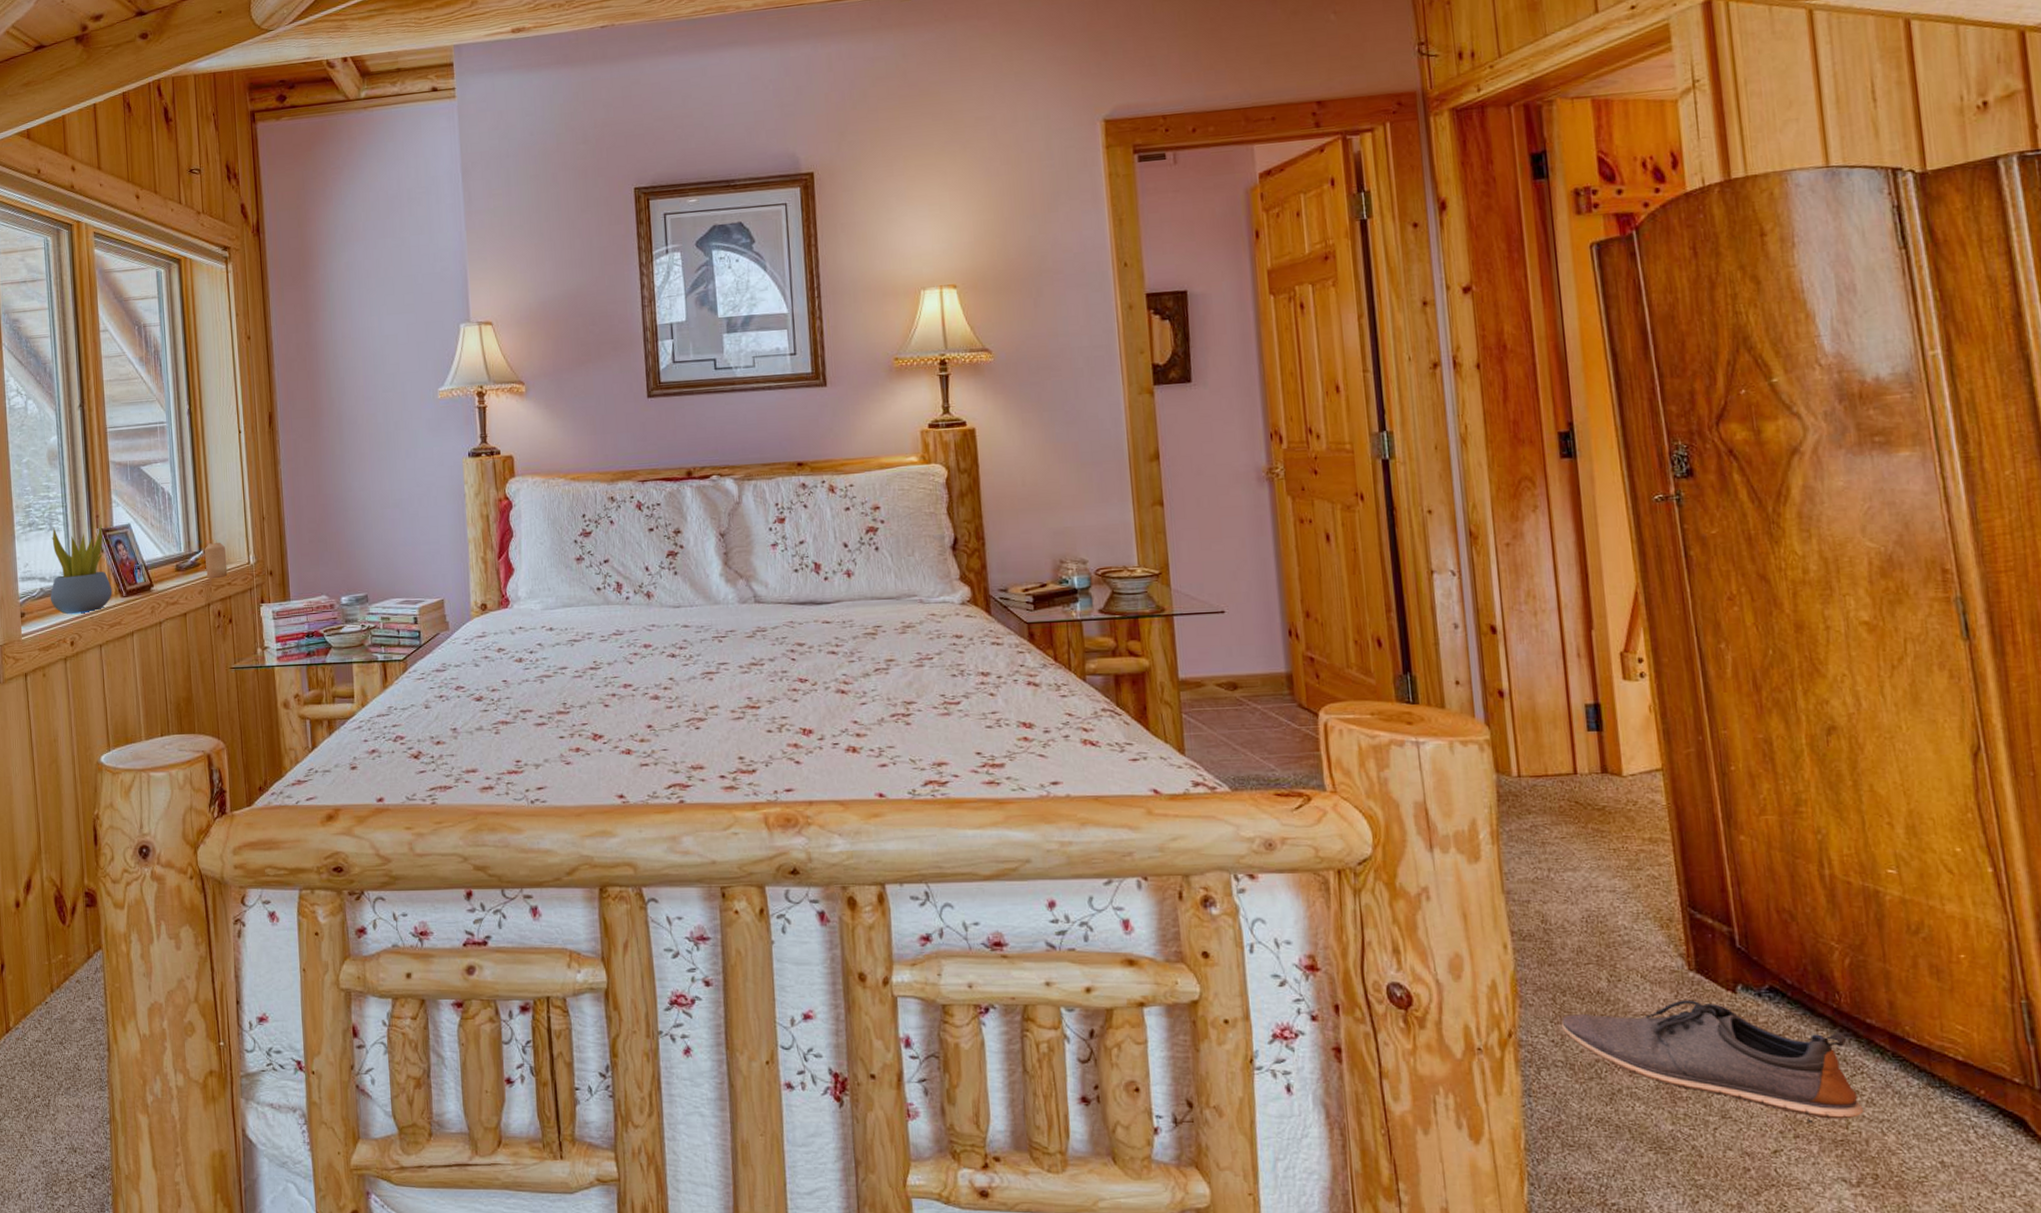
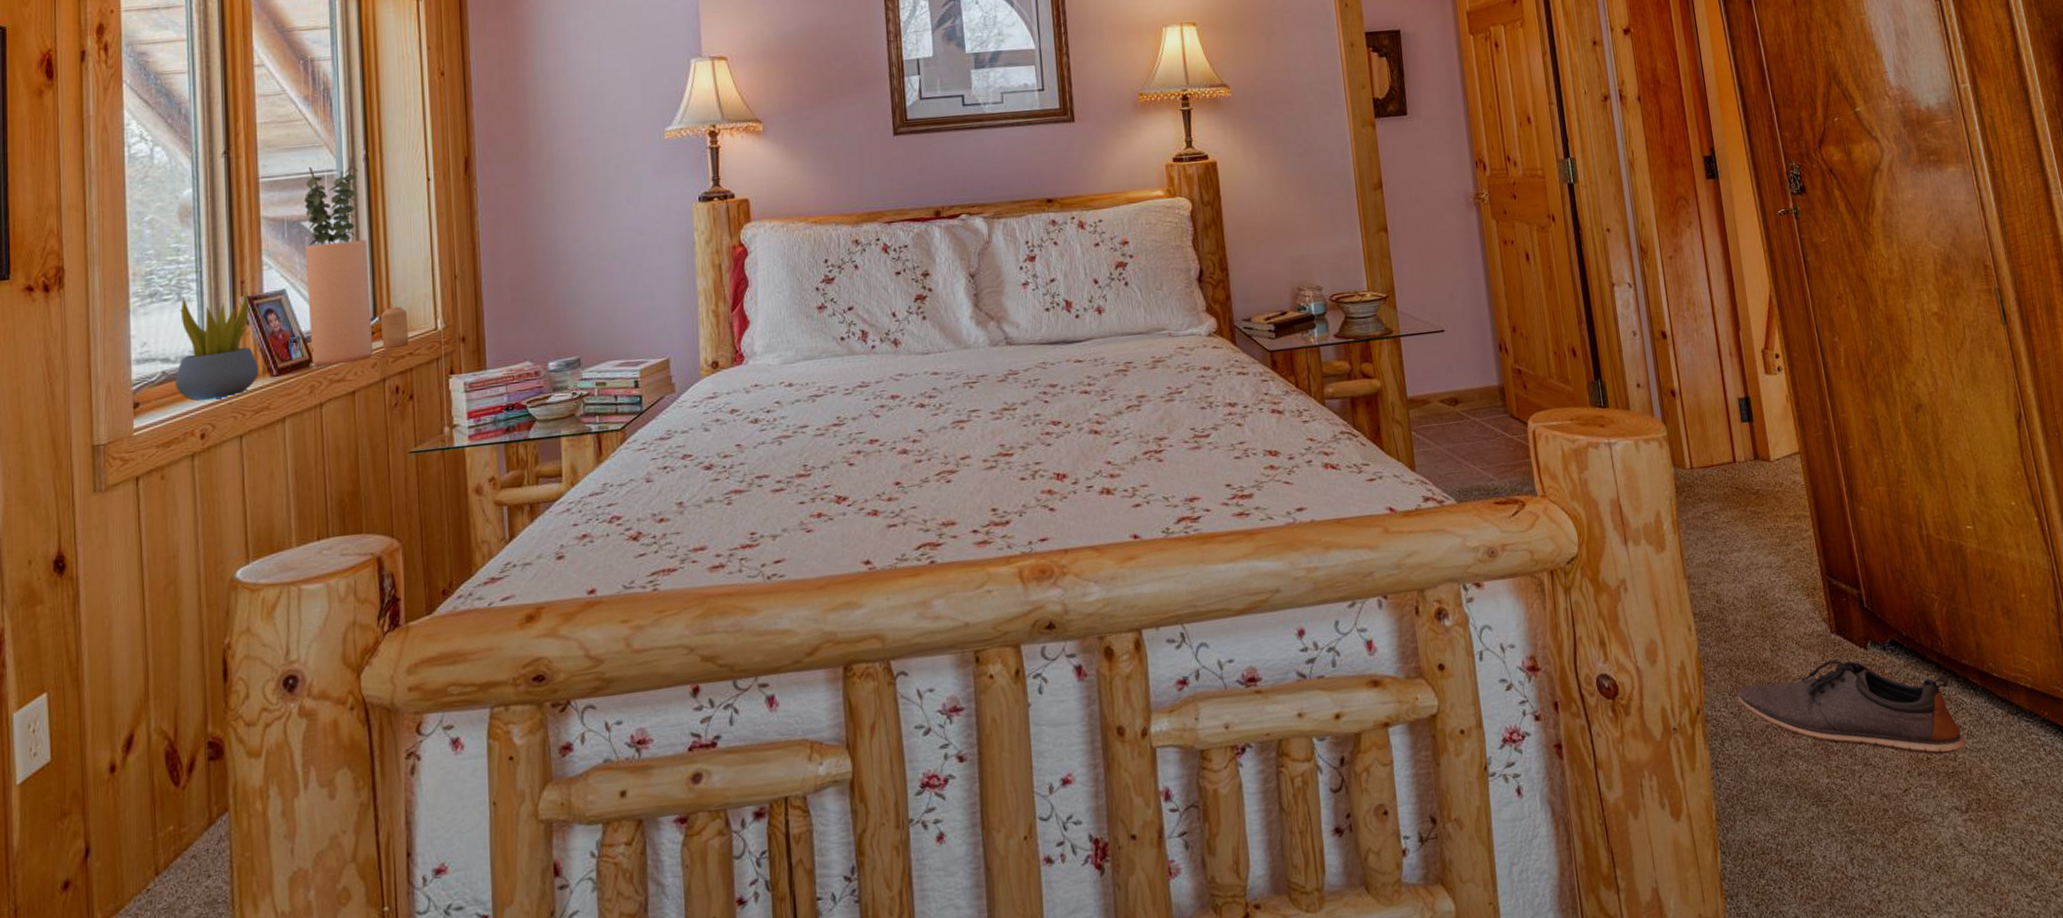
vase: none [142,411,200,591] -> present [304,157,374,367]

